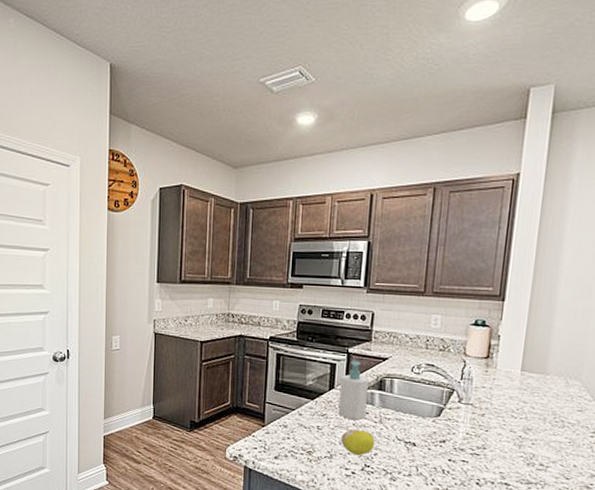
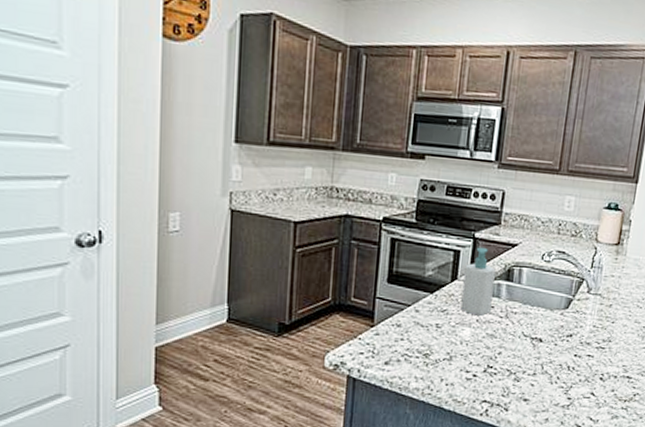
fruit: present [341,429,375,455] -> none [462,325,500,355]

